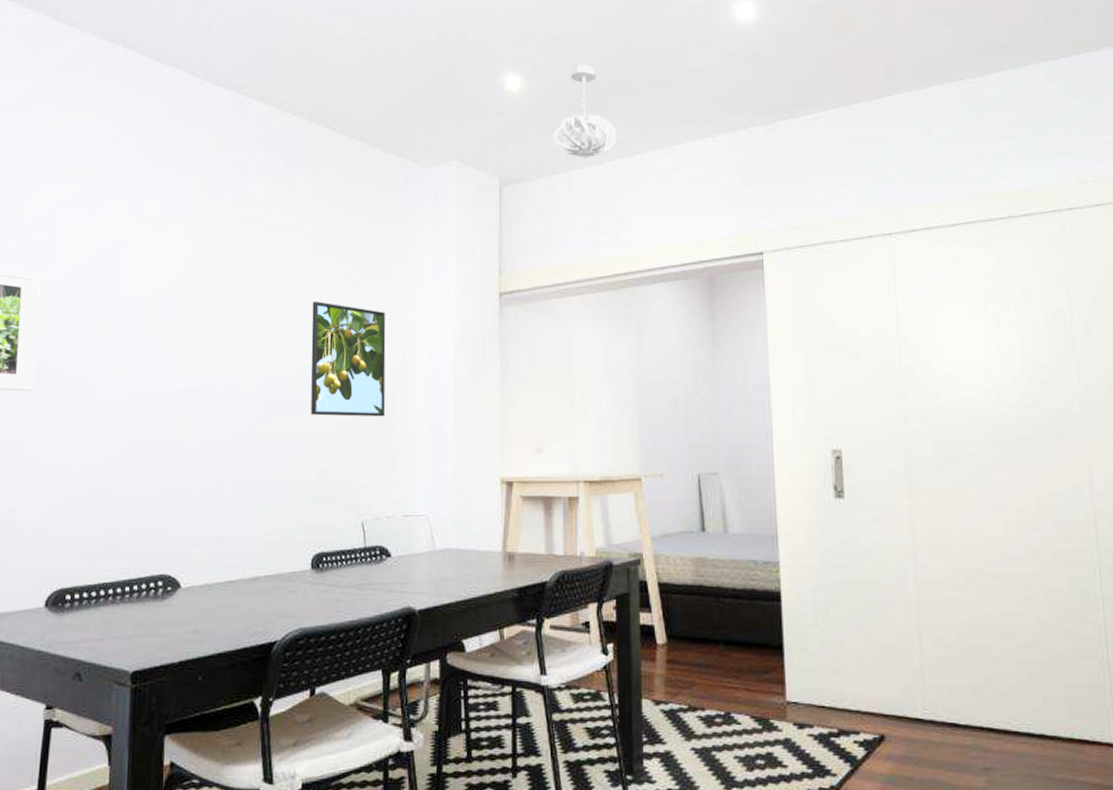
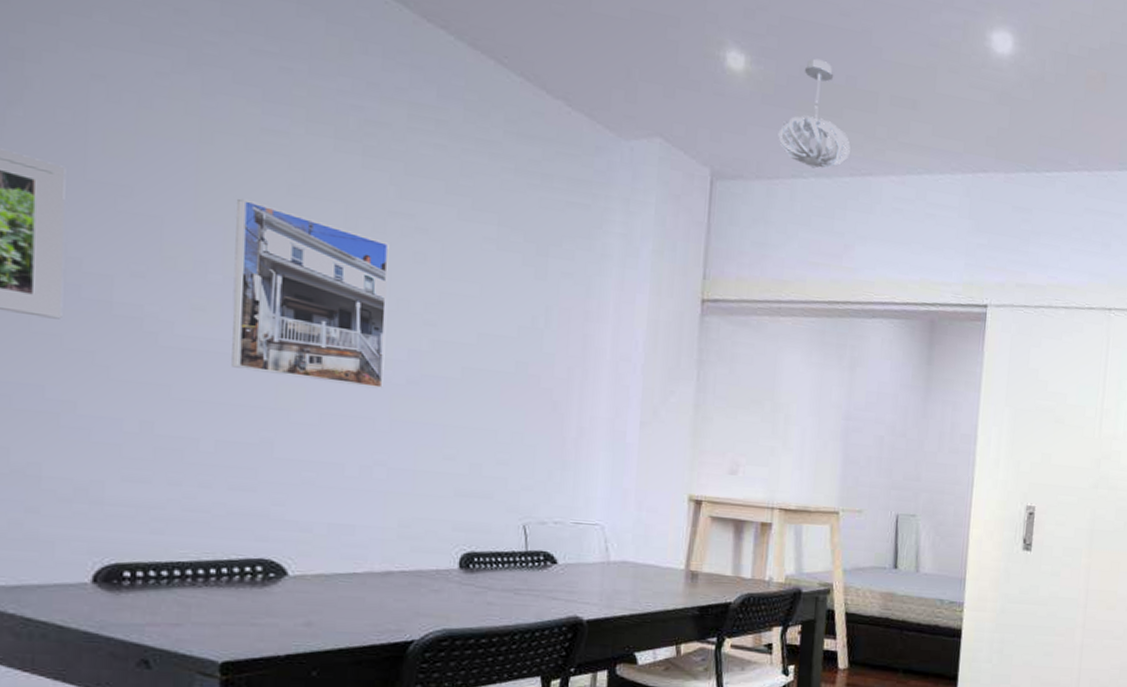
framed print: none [143,274,253,414] -> present [231,198,389,389]
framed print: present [311,301,386,417] -> none [463,271,563,415]

